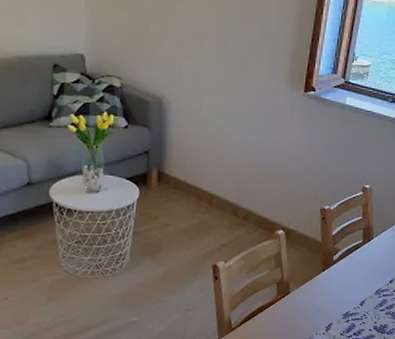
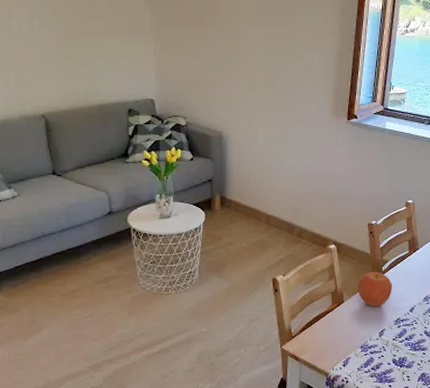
fruit: none [305,260,344,299] -> present [357,271,393,307]

